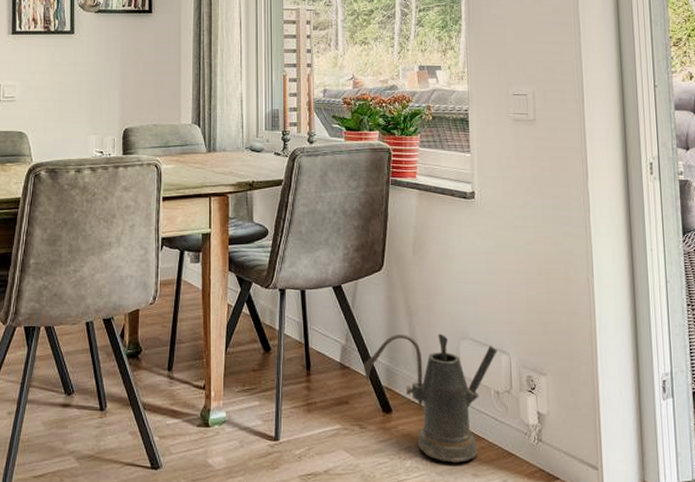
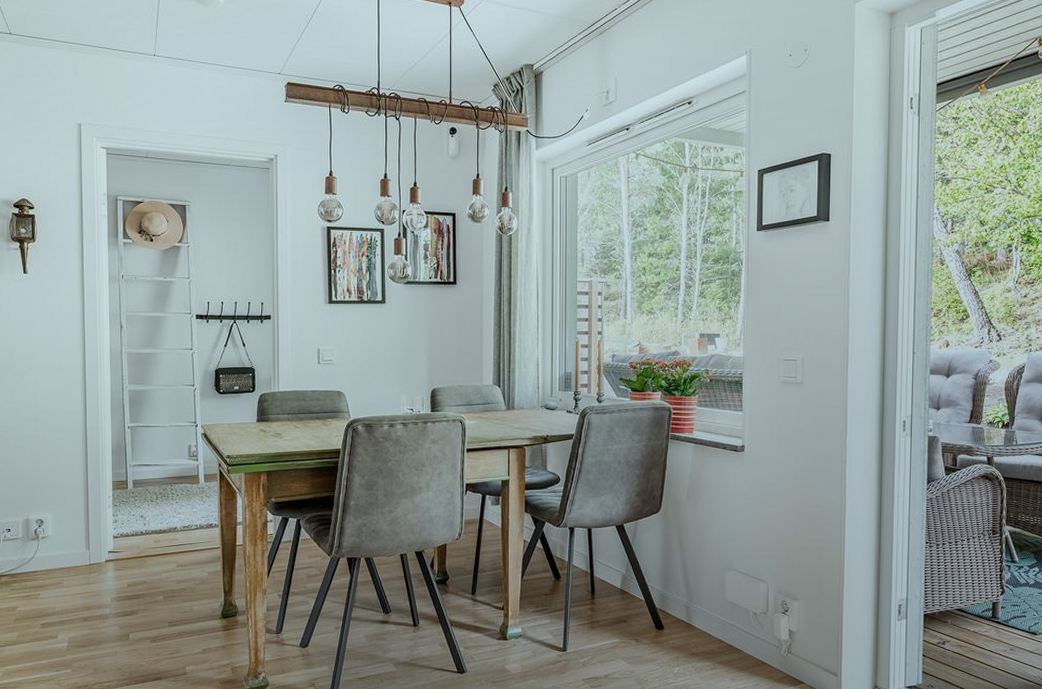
watering can: present [363,333,497,464] -> none [640,565,757,671]

